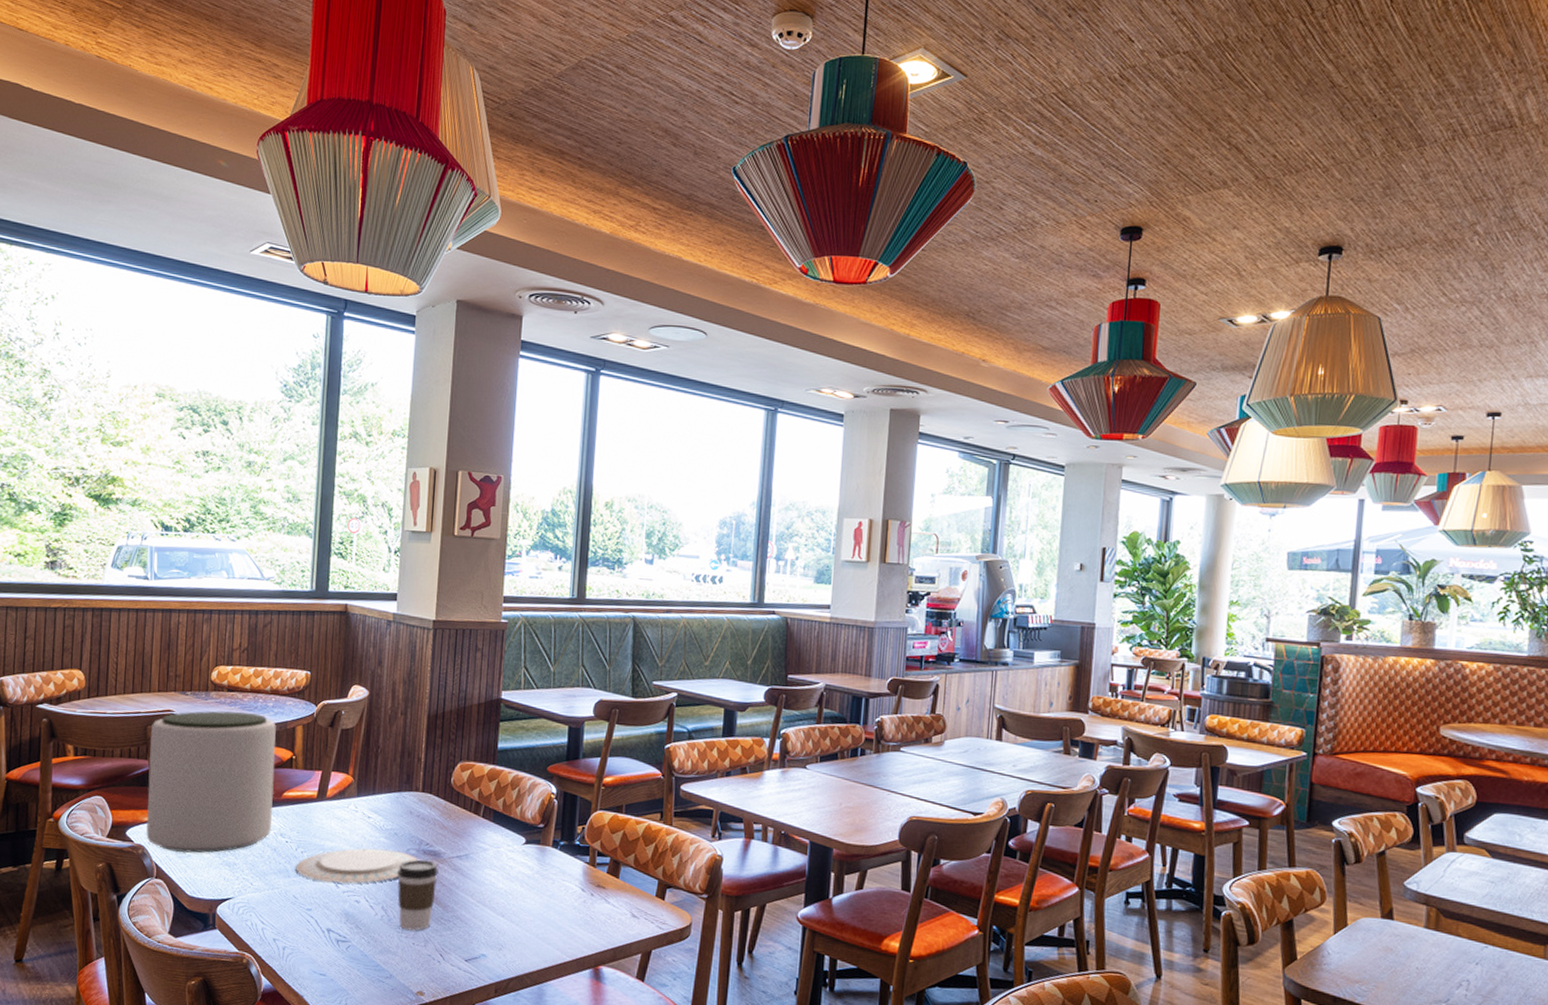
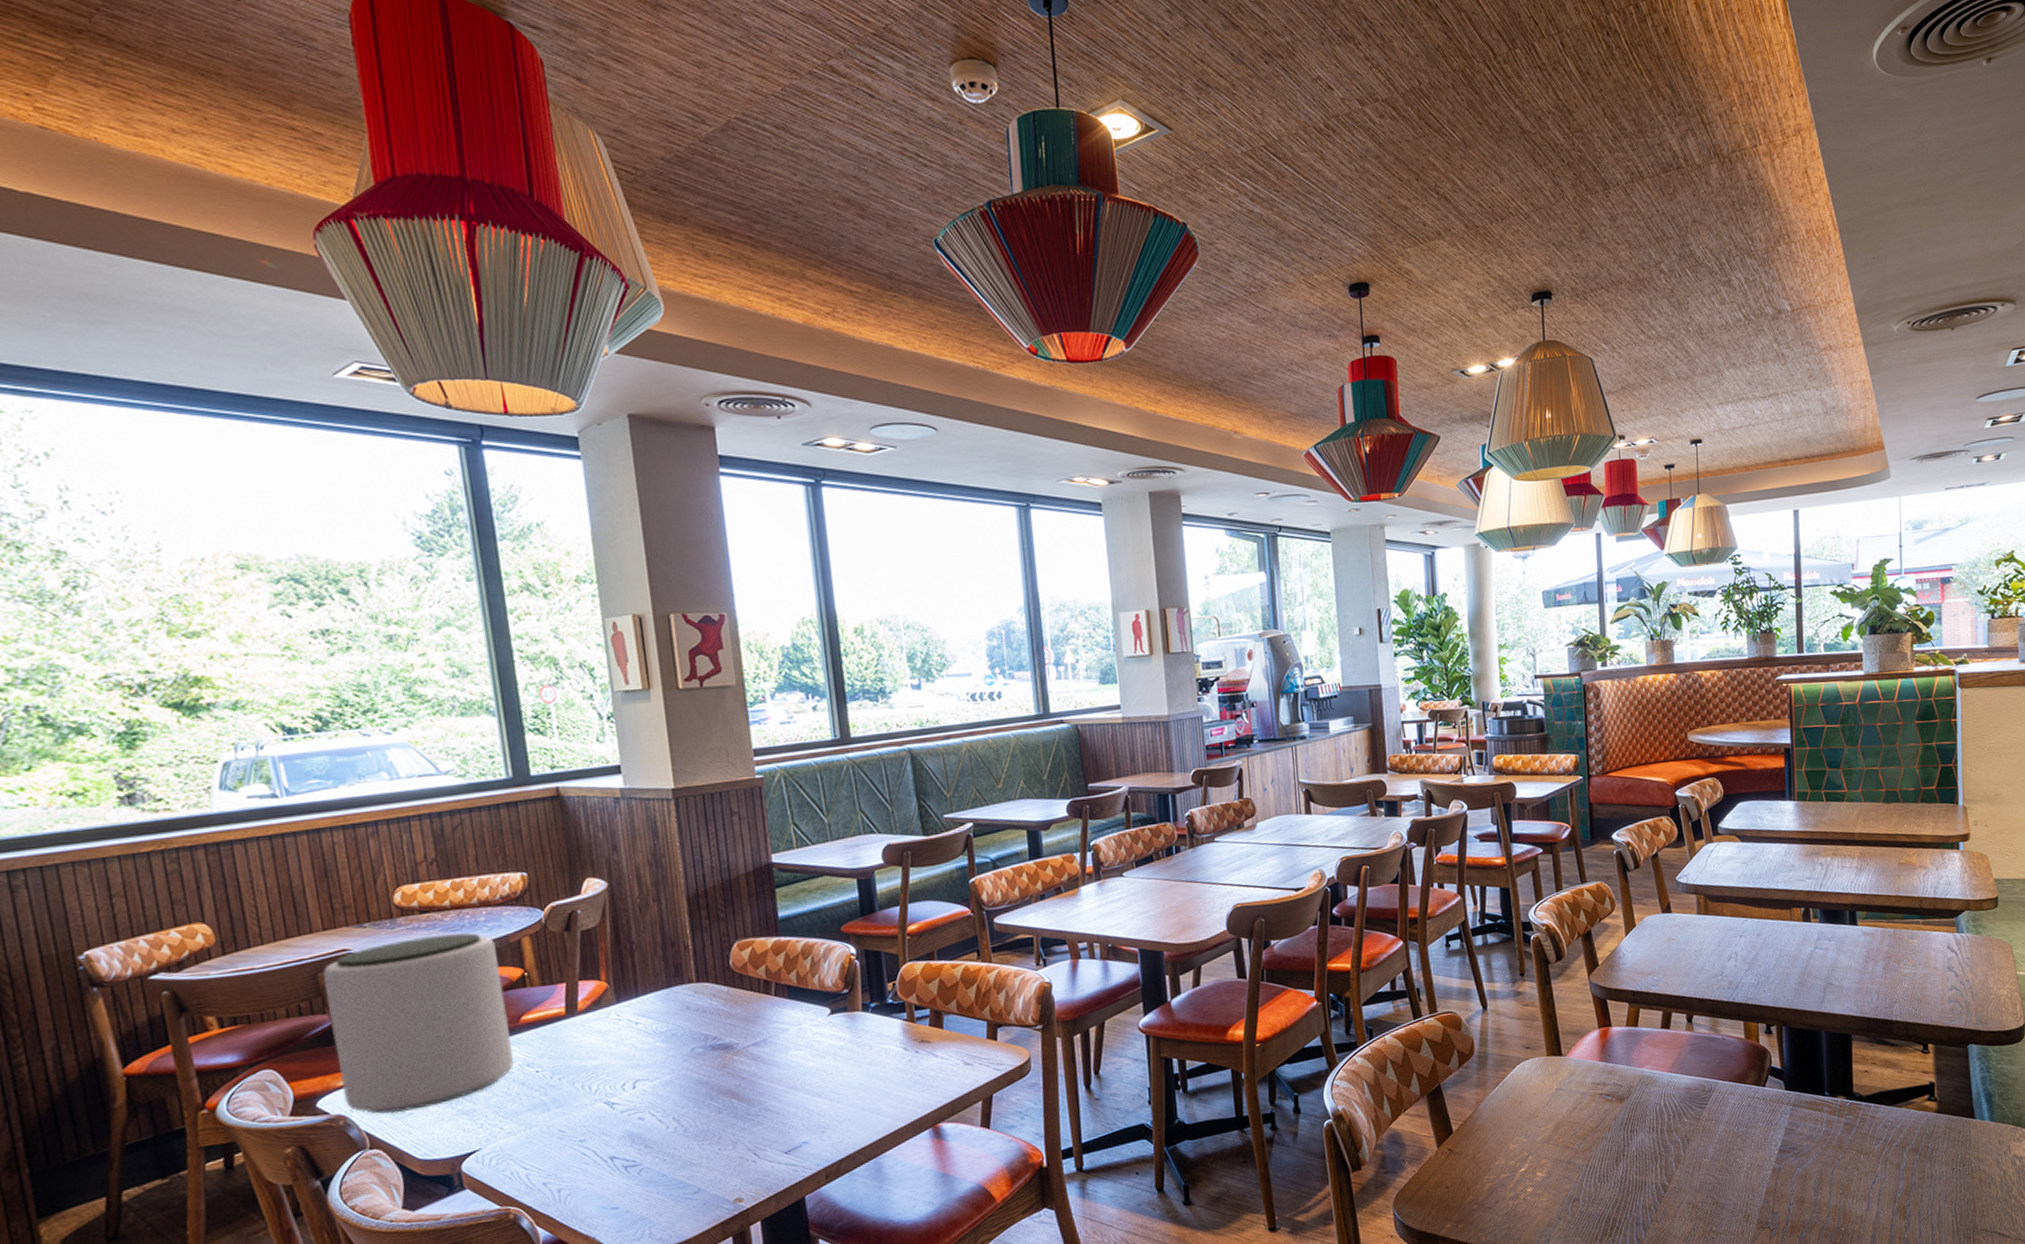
plate: present [296,848,419,883] -> none [555,1053,708,1107]
coffee cup: present [397,859,439,931] -> none [684,1054,736,1137]

